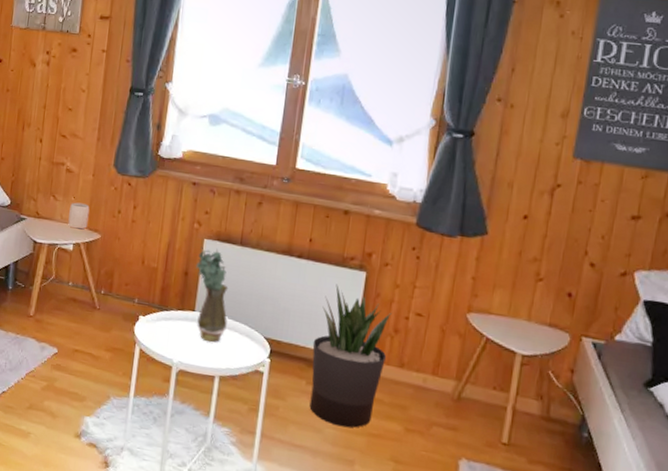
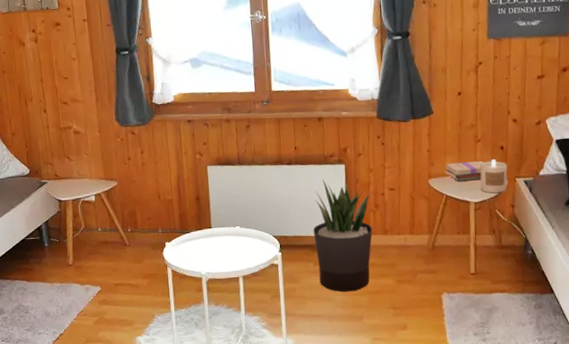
mug: present [68,202,90,230] -> none [84,158,104,182]
vase: present [196,246,229,343] -> none [205,172,241,251]
books: none [489,298,542,329] -> present [444,160,483,182]
candle: none [534,307,574,351] -> present [480,159,508,194]

